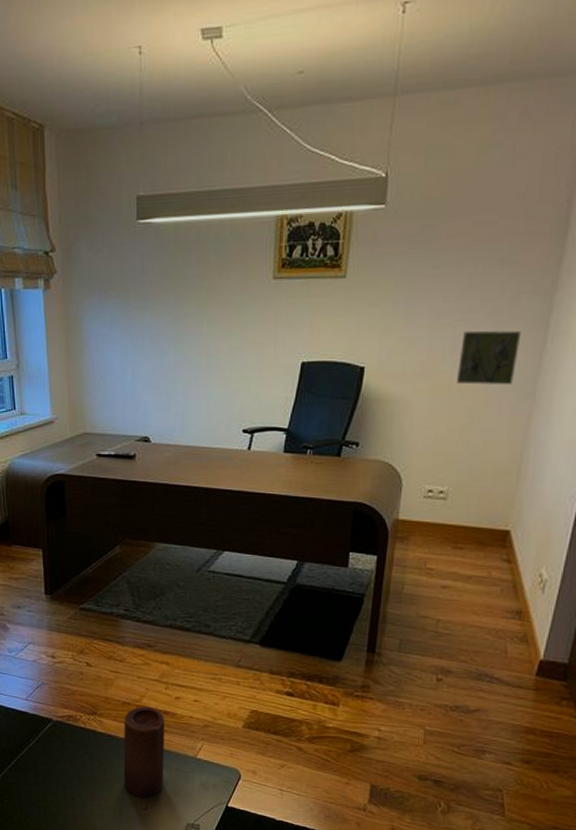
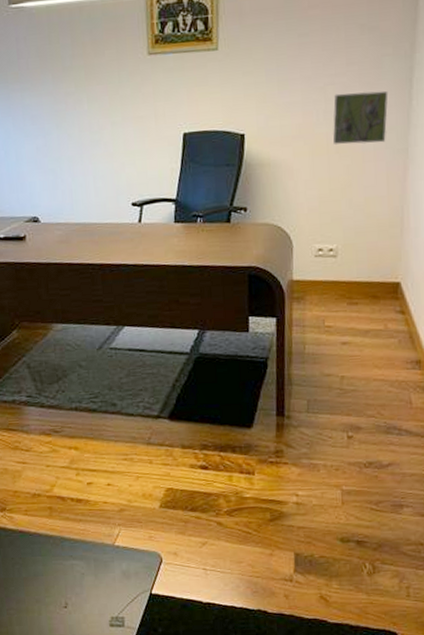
candle: present [123,707,165,798] -> none [35,497,83,595]

